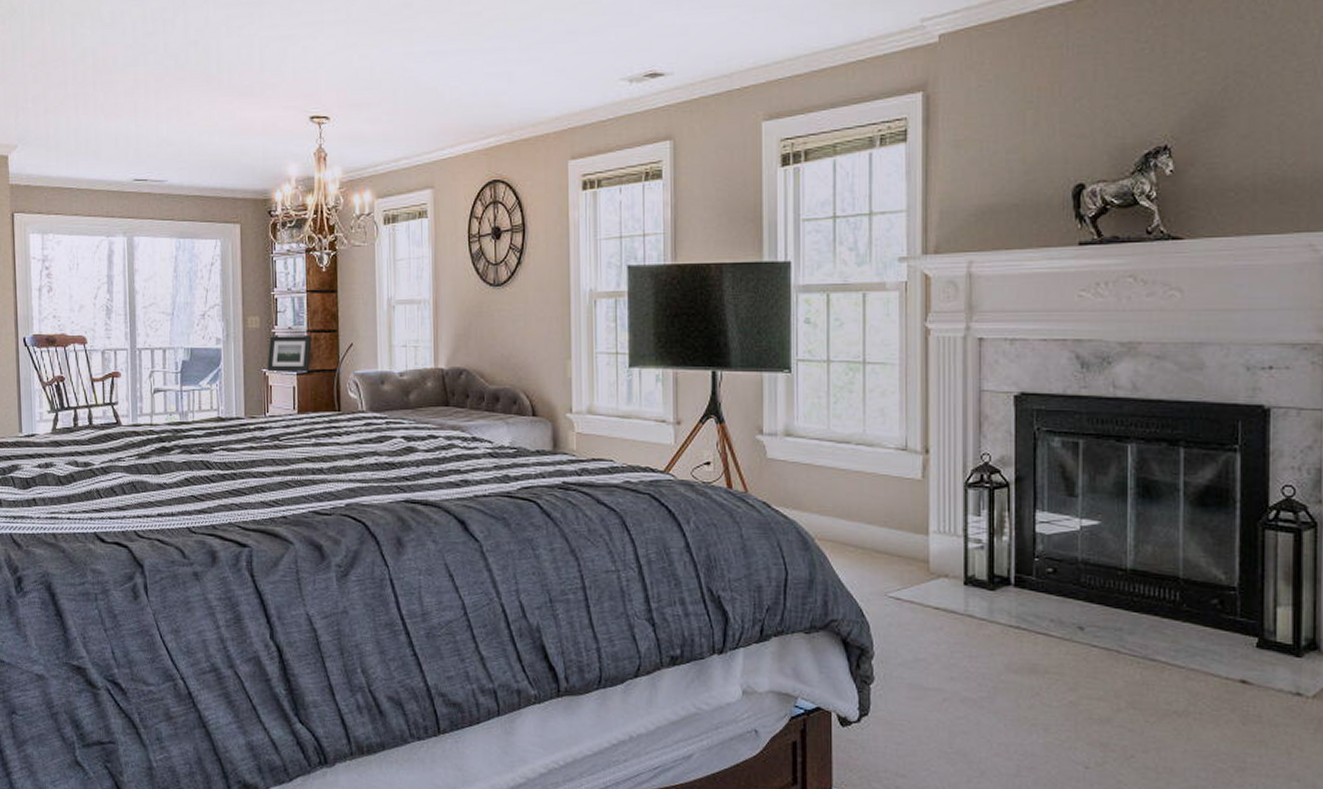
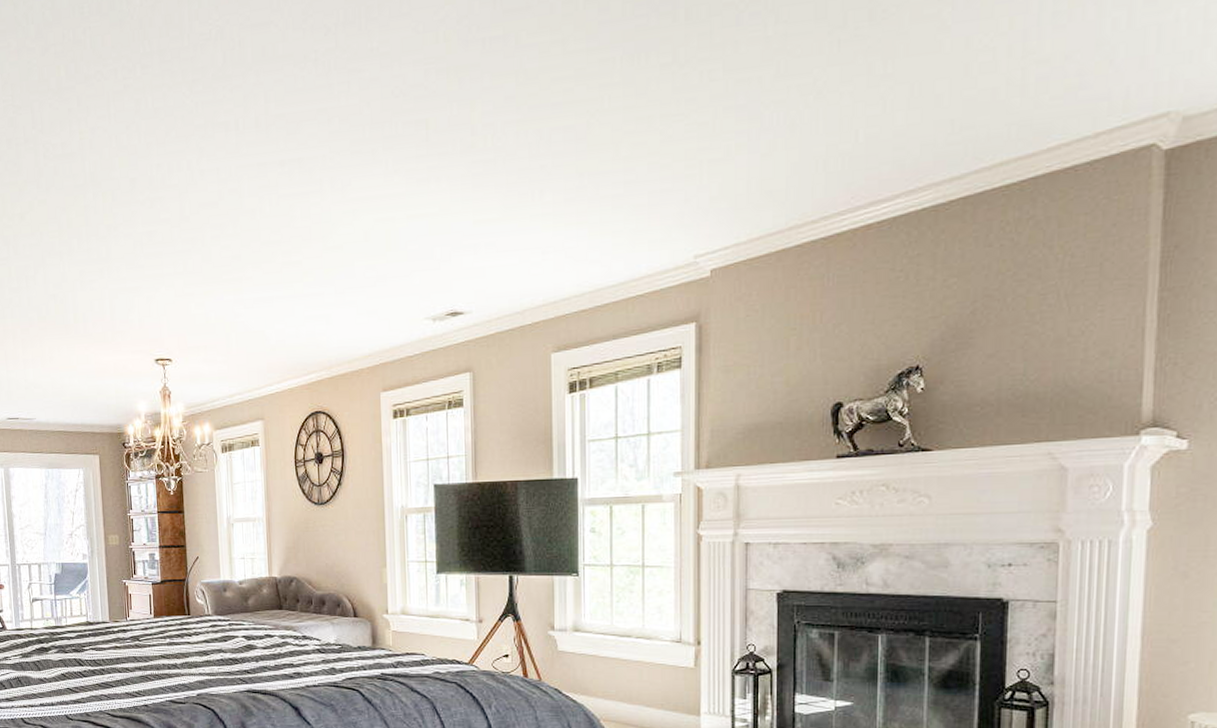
picture frame: present [267,336,312,372] -> none [126,551,164,583]

